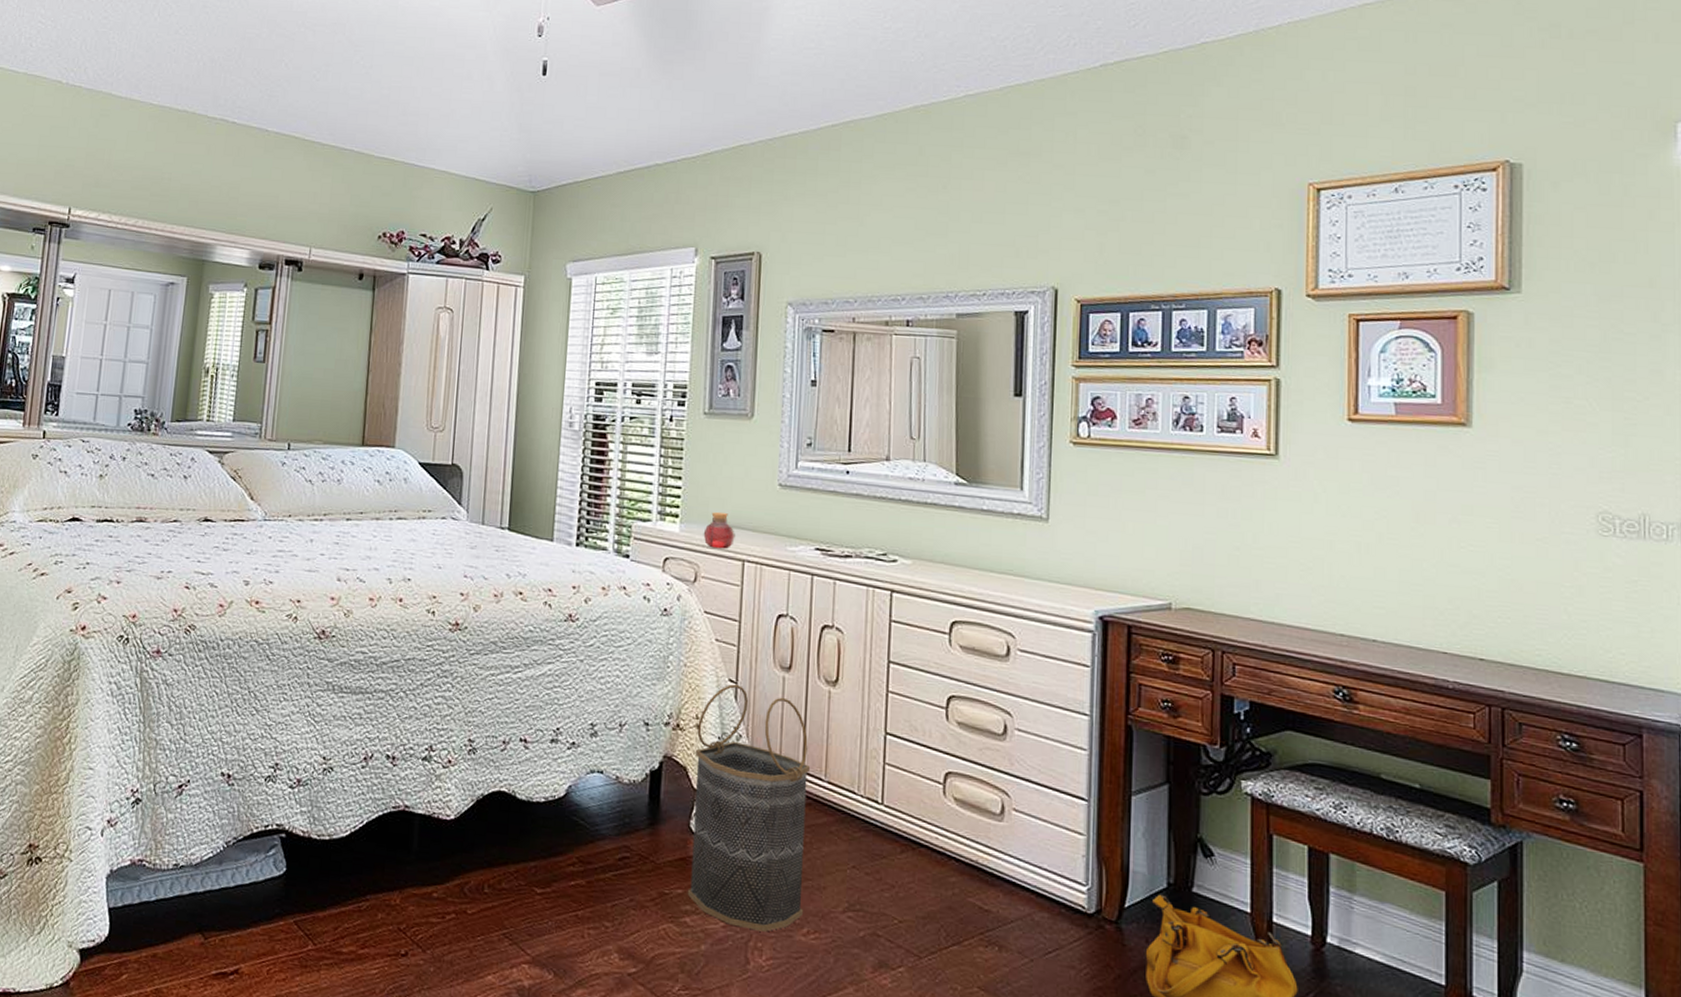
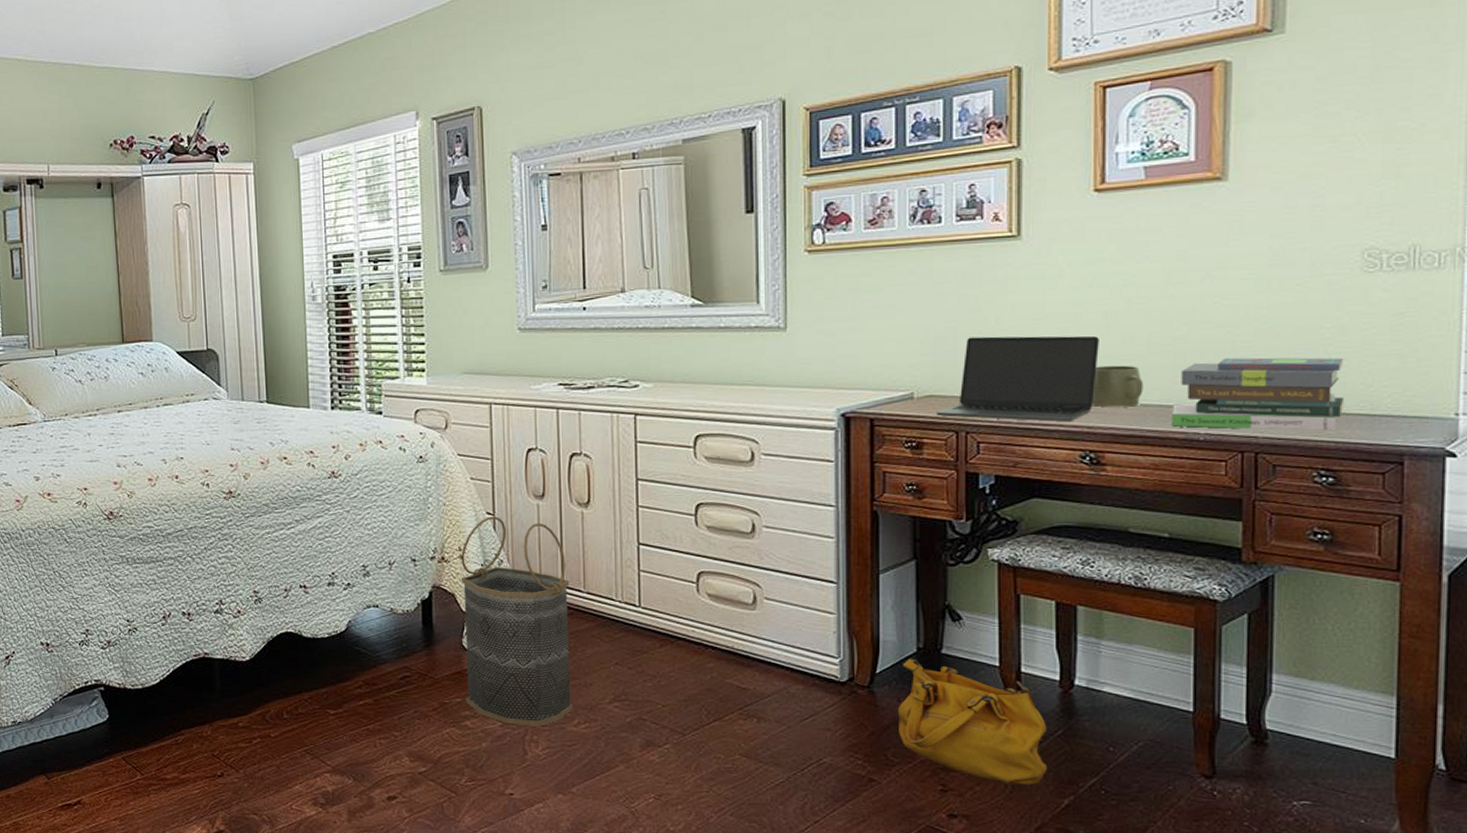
potion bottle: present [703,511,735,549] -> none [450,361,480,396]
laptop: none [1194,552,1354,654] -> present [937,335,1101,423]
mug: none [1345,598,1395,645] -> present [1092,365,1144,408]
books: none [1422,606,1585,695] -> present [1172,357,1345,432]

